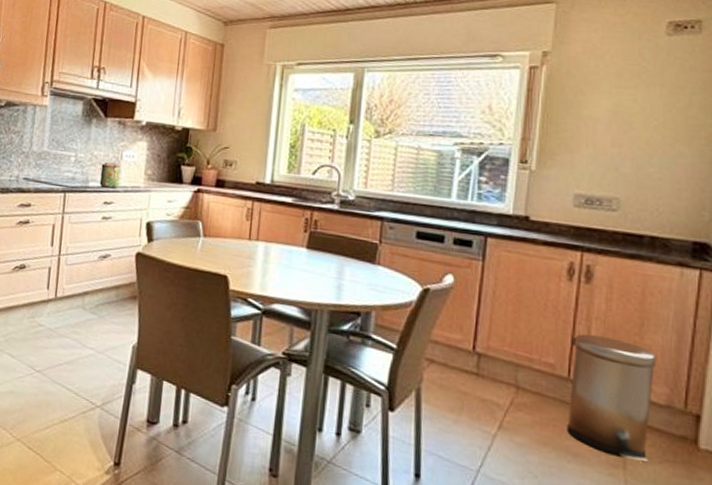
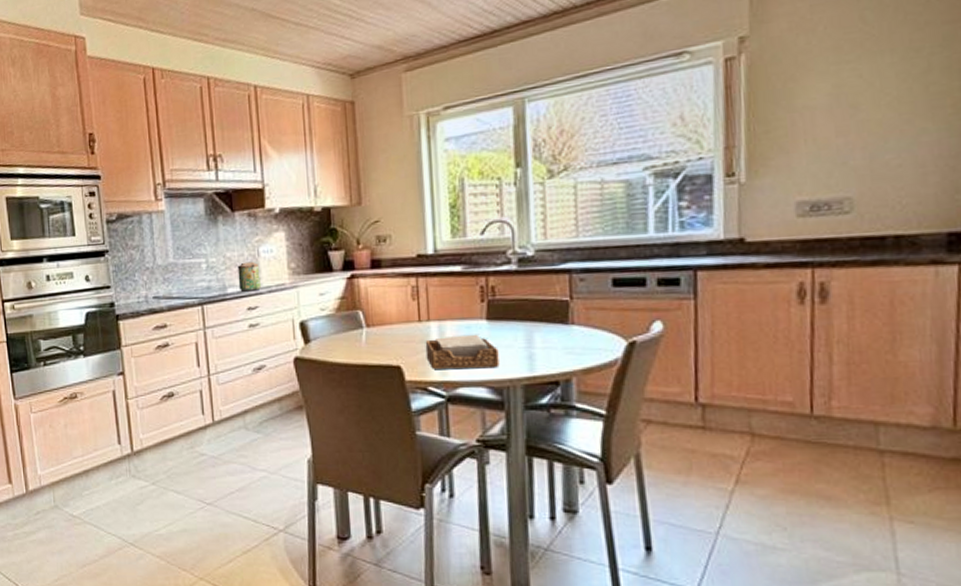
napkin holder: none [250,256,313,292] -> present [425,334,500,370]
pedal bin: present [567,334,657,463] -> none [812,361,916,494]

